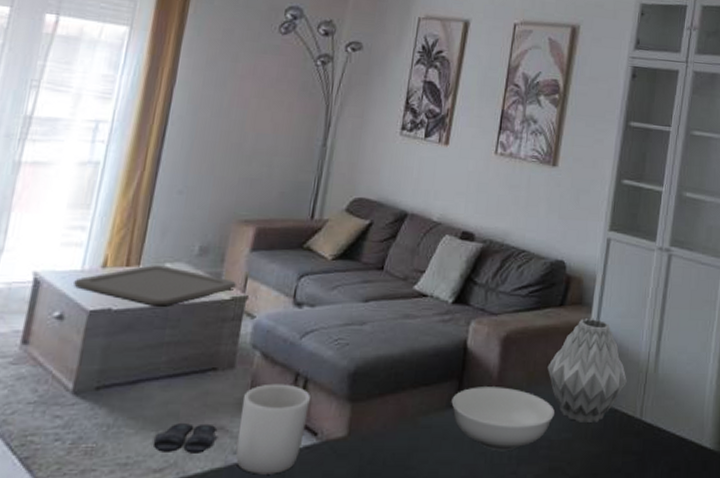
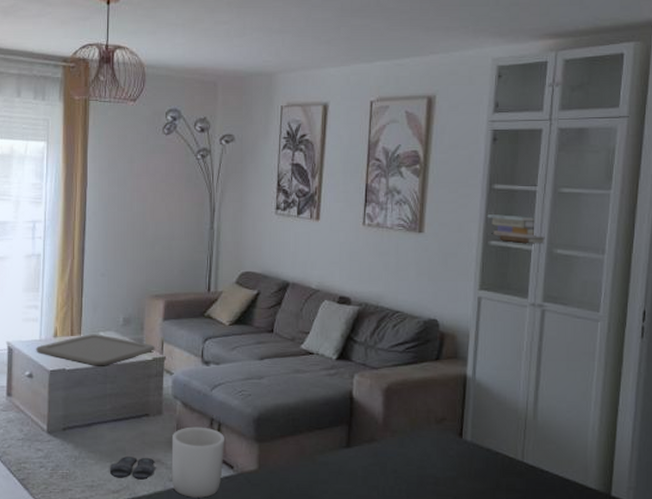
bowl: present [451,387,555,452] -> none [343,431,438,486]
vase: present [547,319,627,424] -> none [428,371,506,464]
books: none [622,152,676,186] -> present [488,214,545,244]

